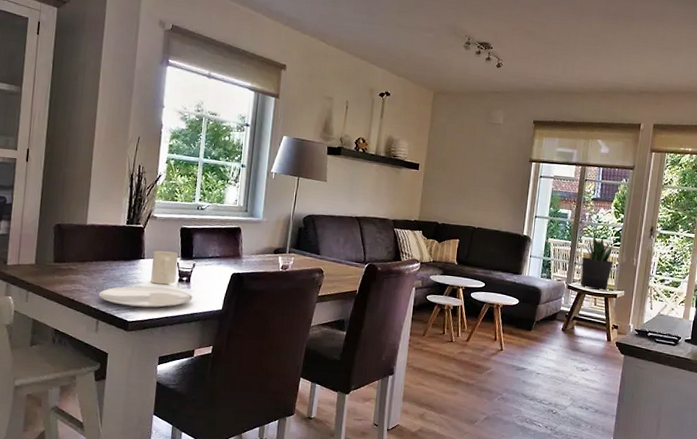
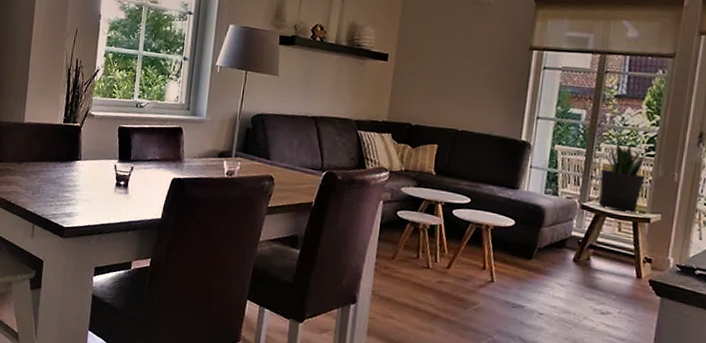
plate: present [98,285,193,308] -> none [35,189,131,214]
cup: present [151,250,178,285] -> none [87,152,116,189]

